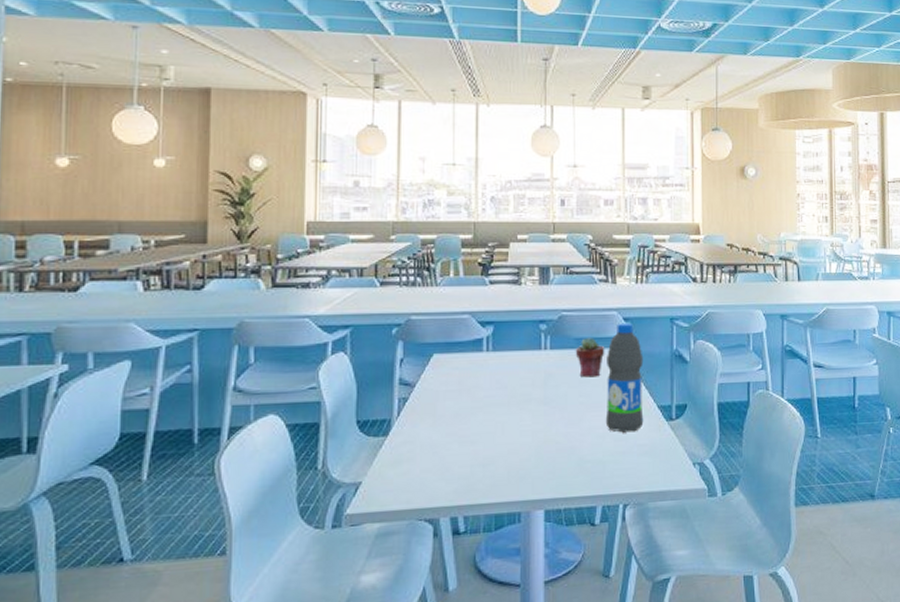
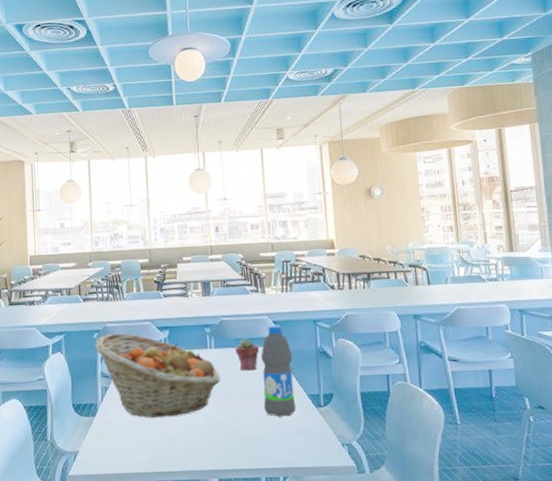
fruit basket: none [392,328,556,436] -> present [94,333,221,418]

